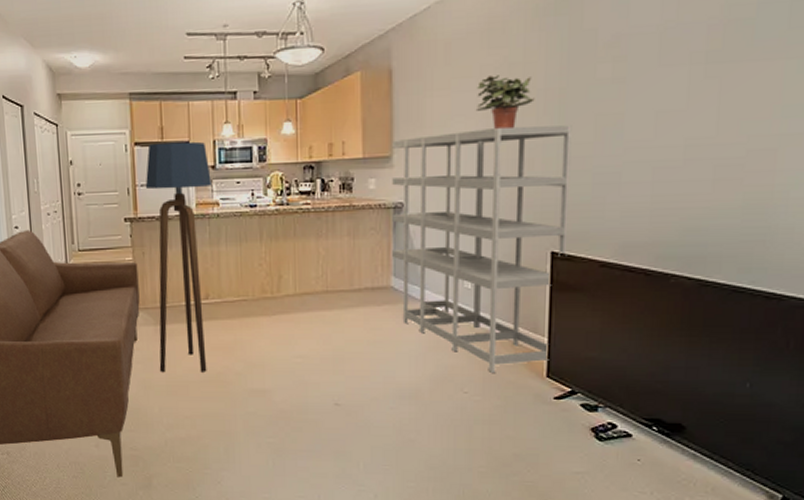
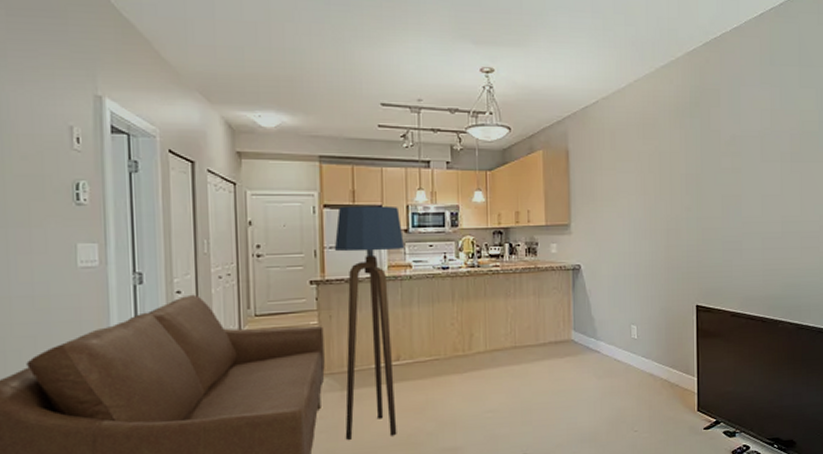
shelving unit: present [392,125,572,372] -> none [570,202,708,411]
potted plant: present [475,75,535,129] -> none [635,161,679,204]

